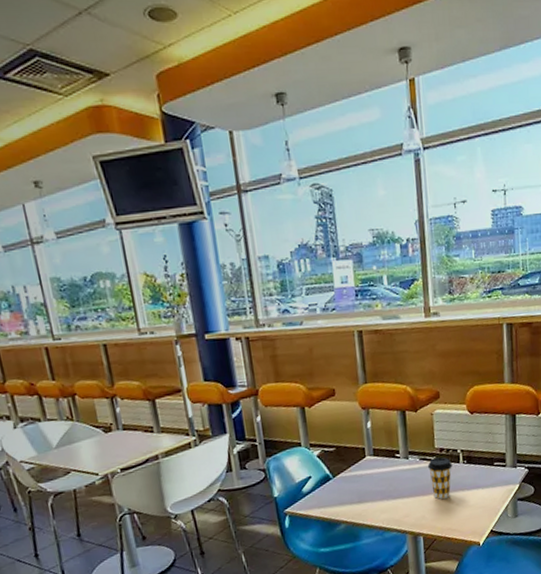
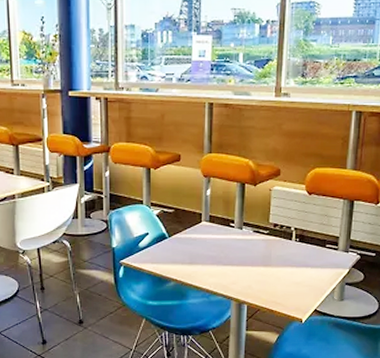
coffee cup: present [428,457,453,499] -> none [261,232,284,272]

